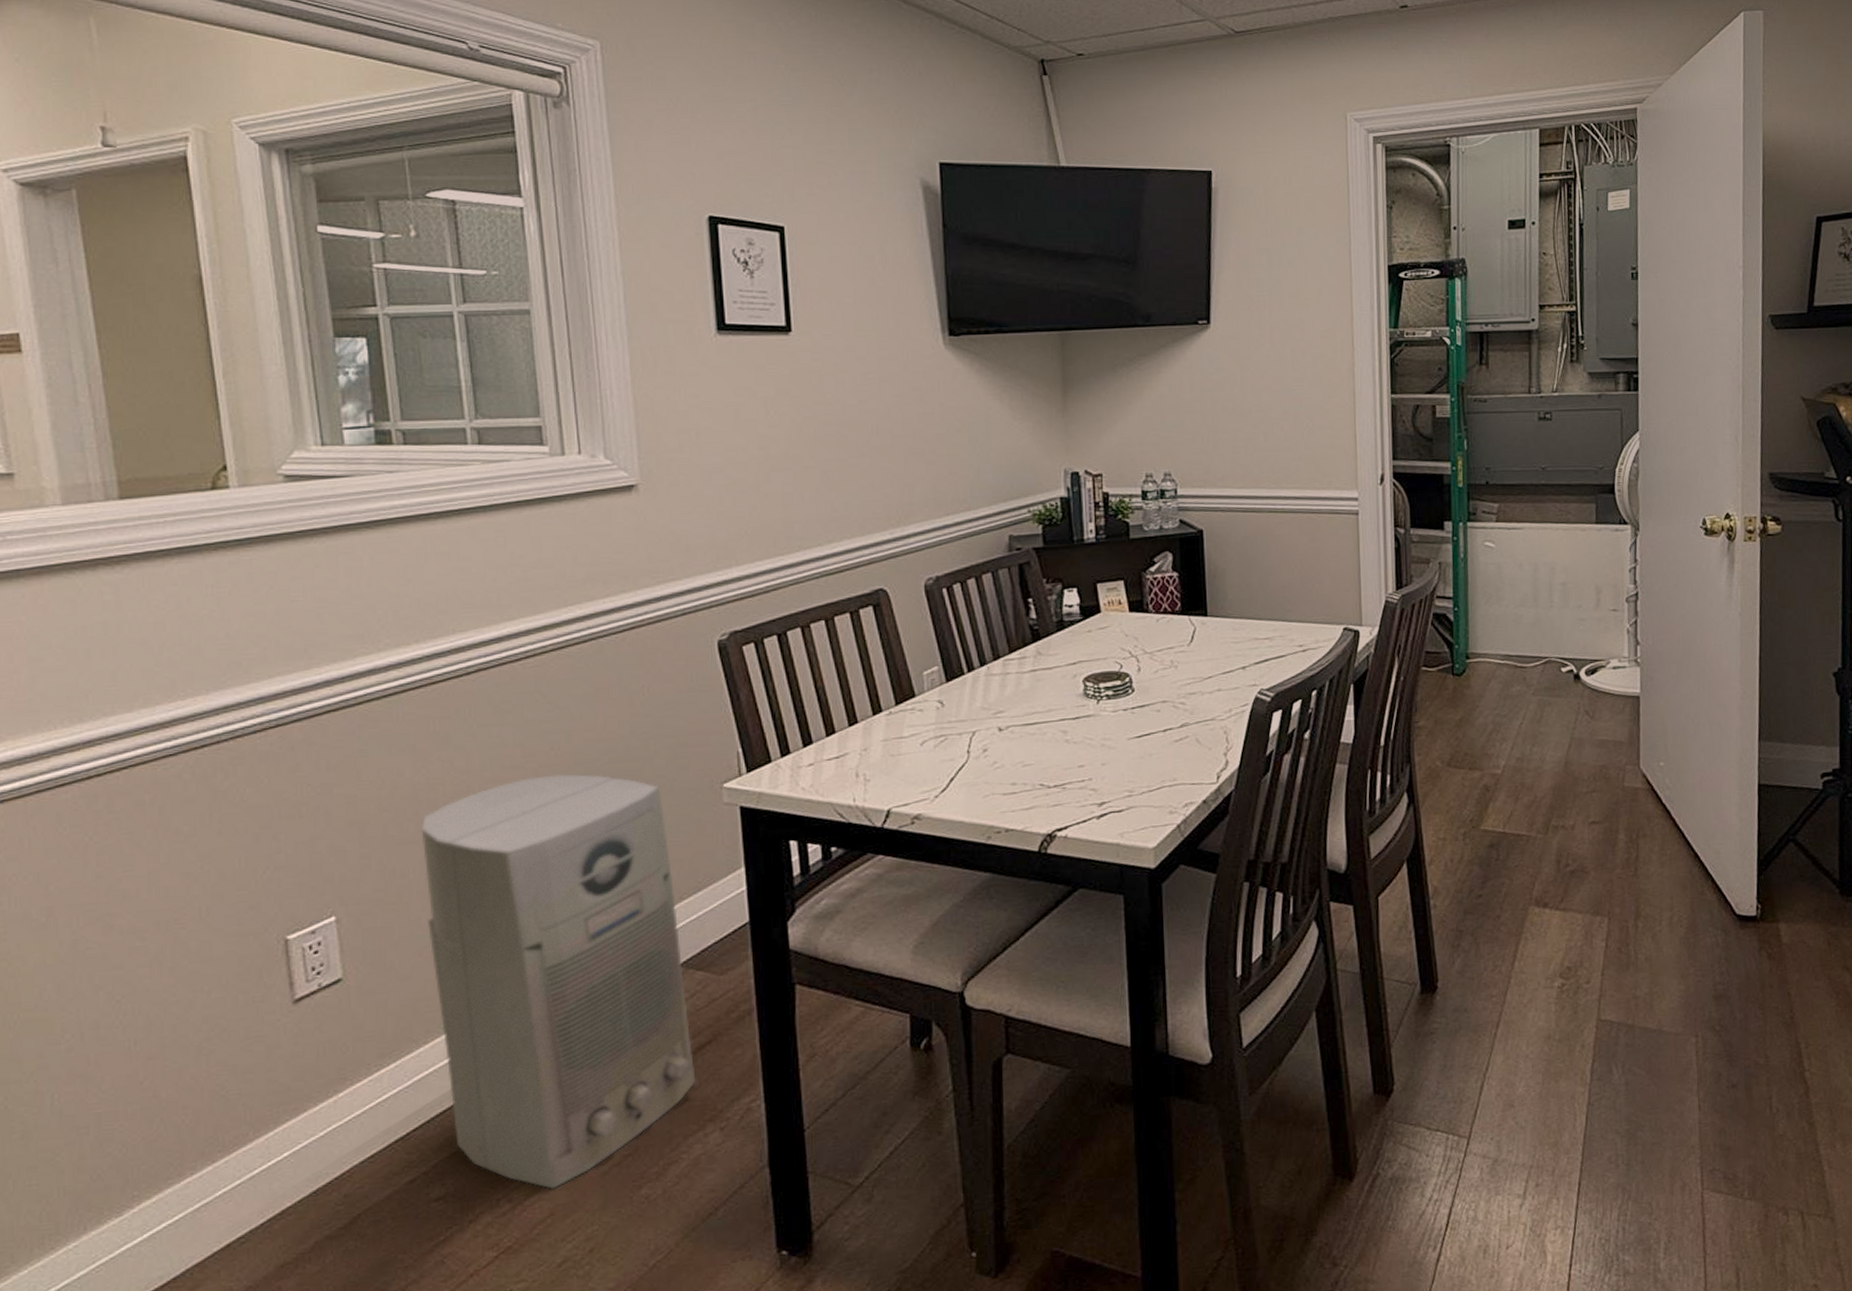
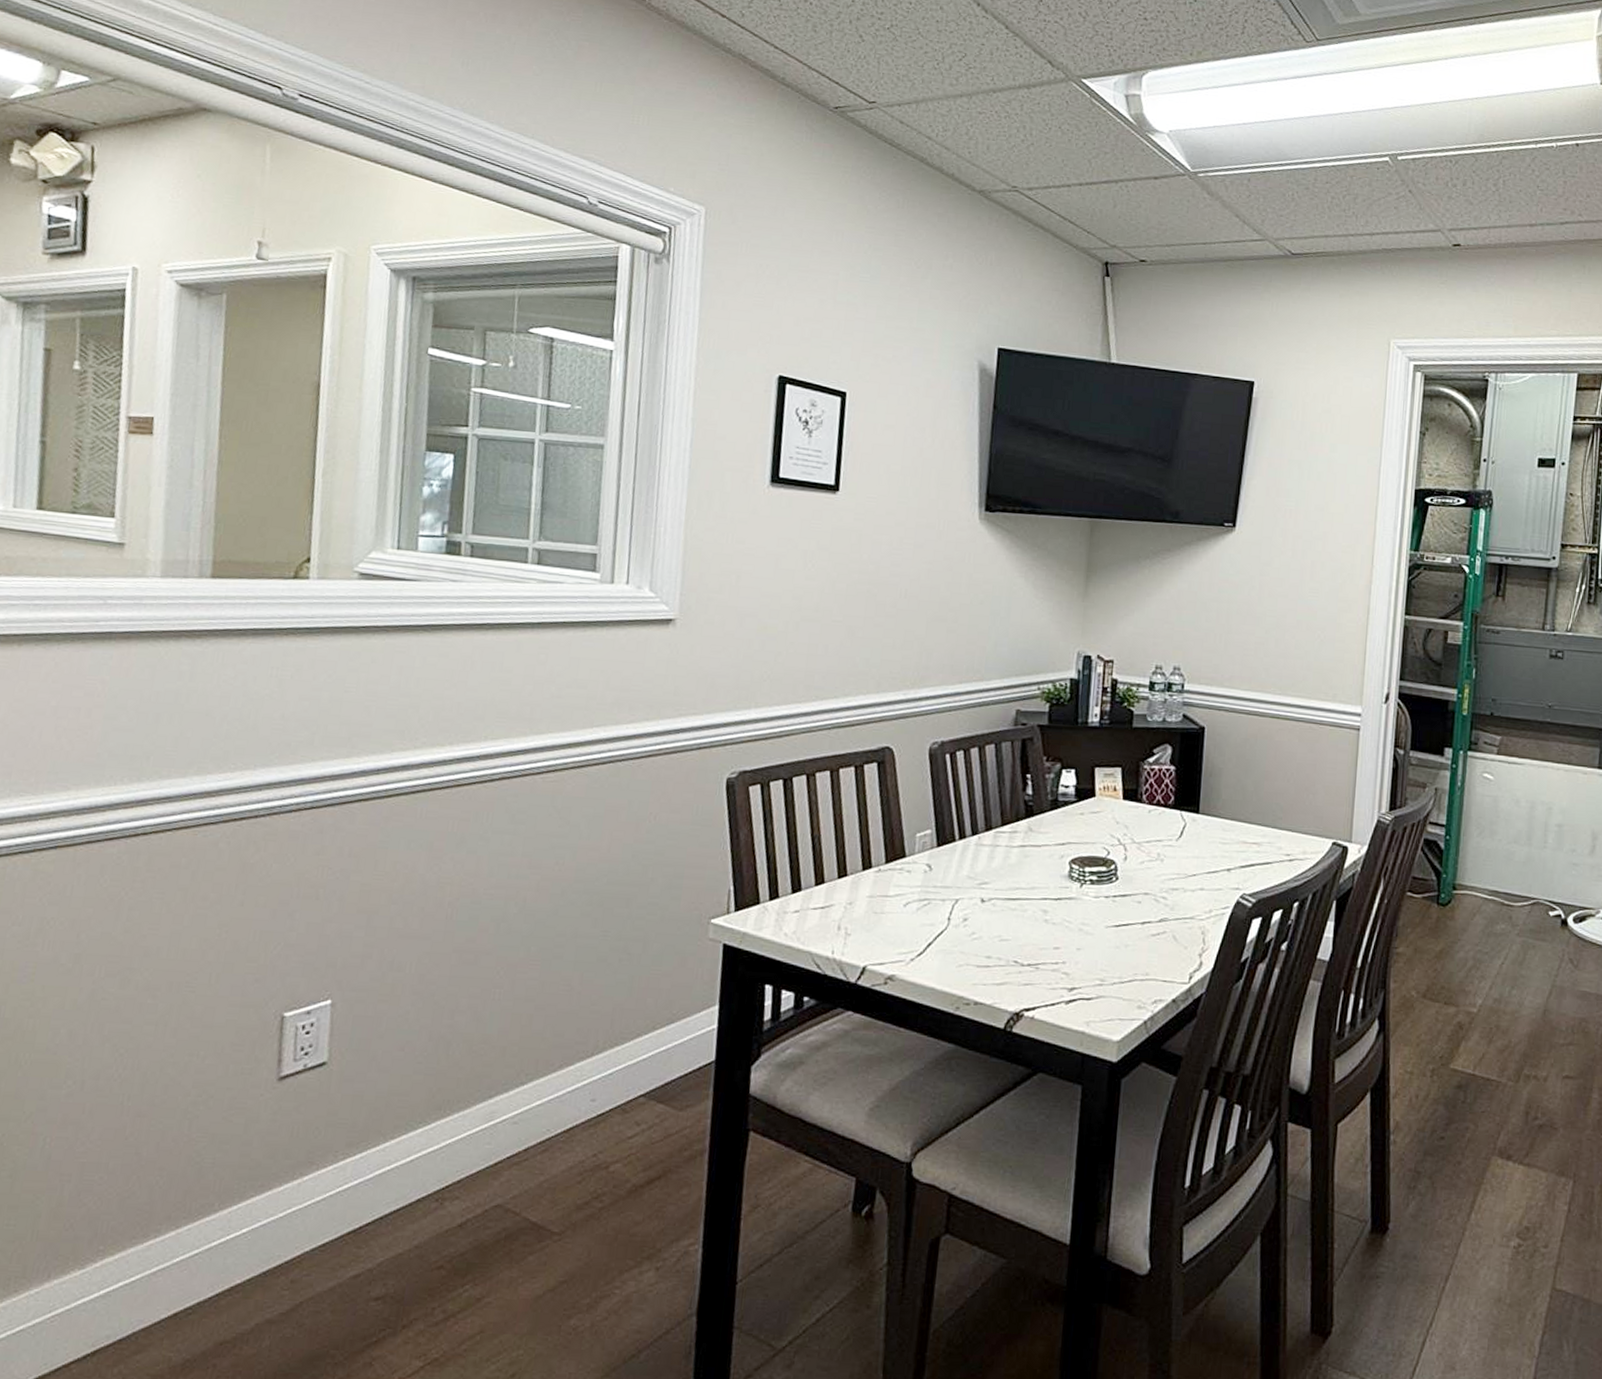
air purifier: present [421,774,696,1189] -> none [404,888,652,1306]

